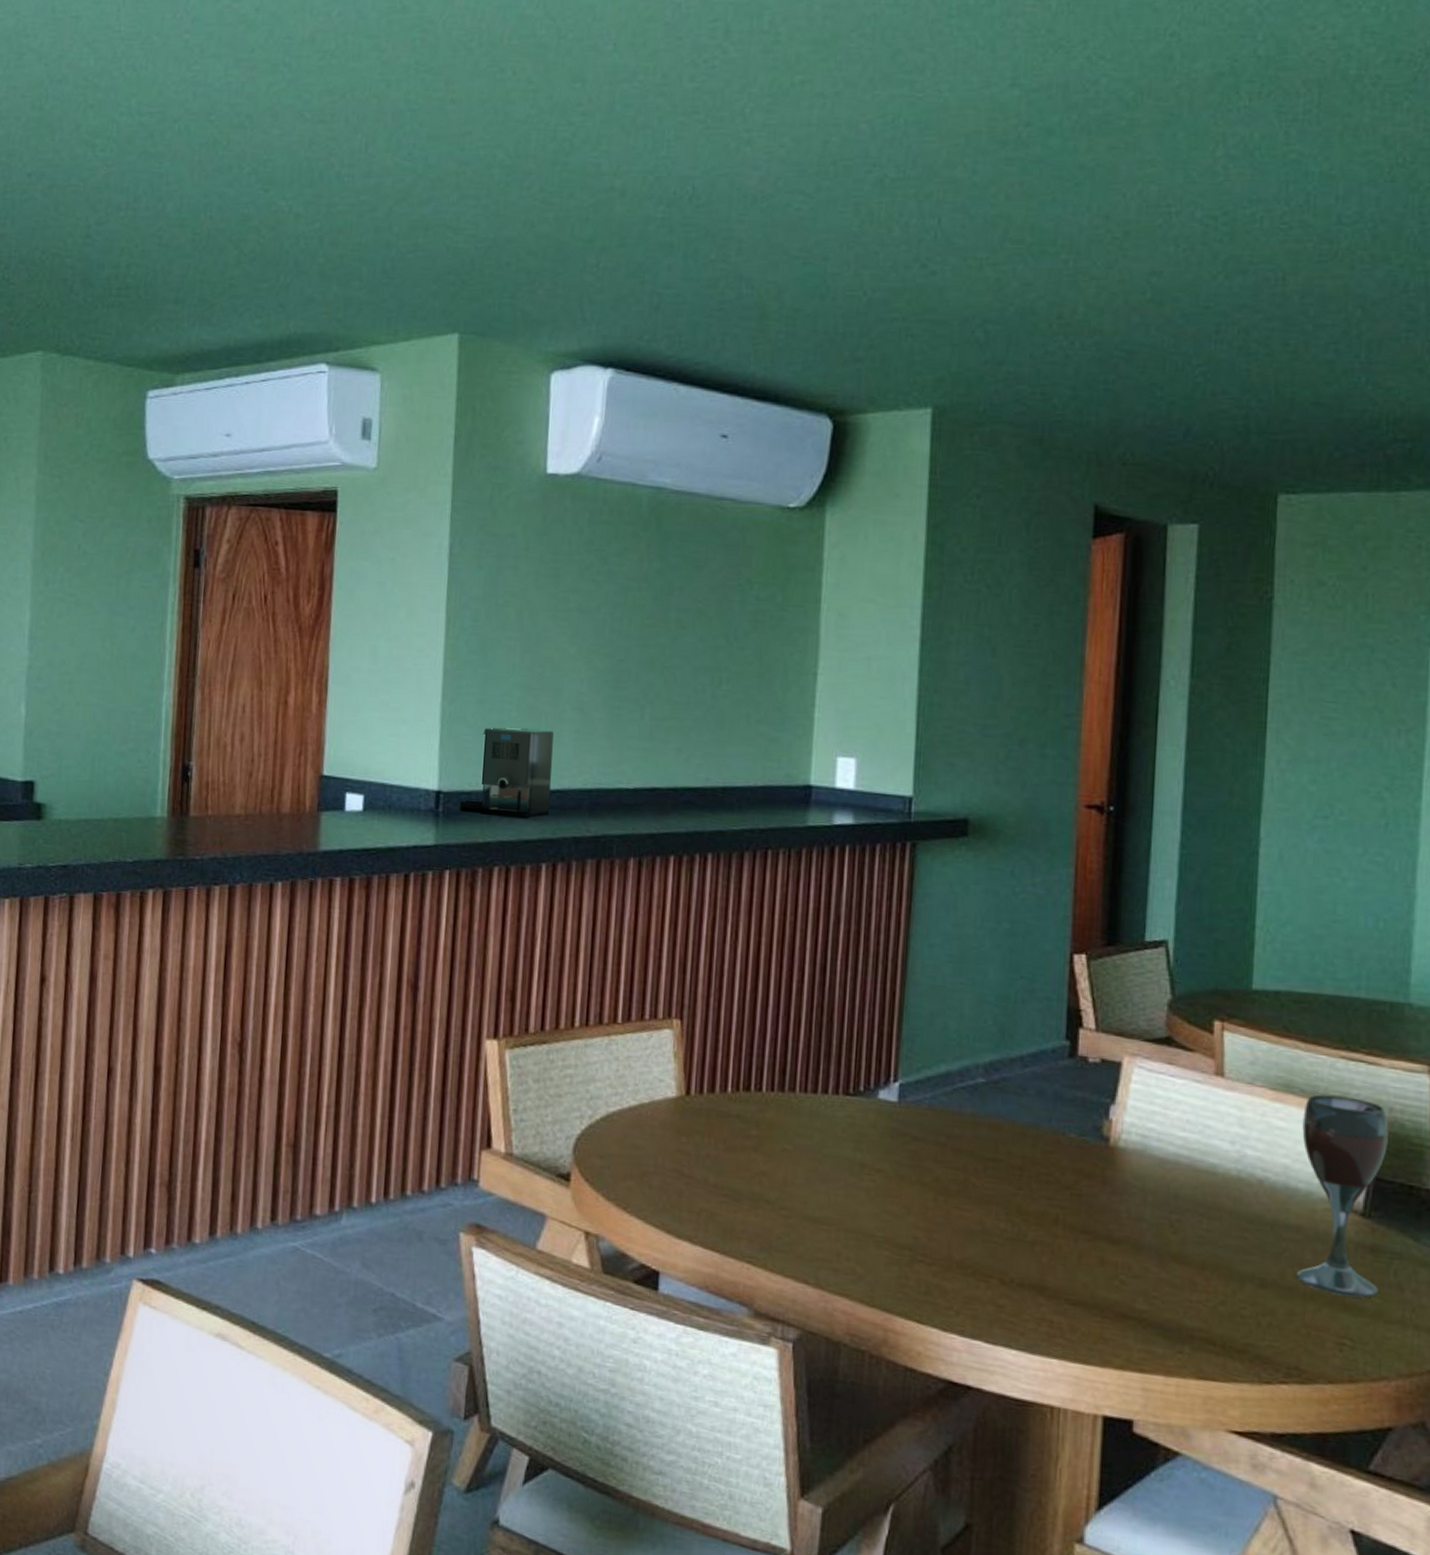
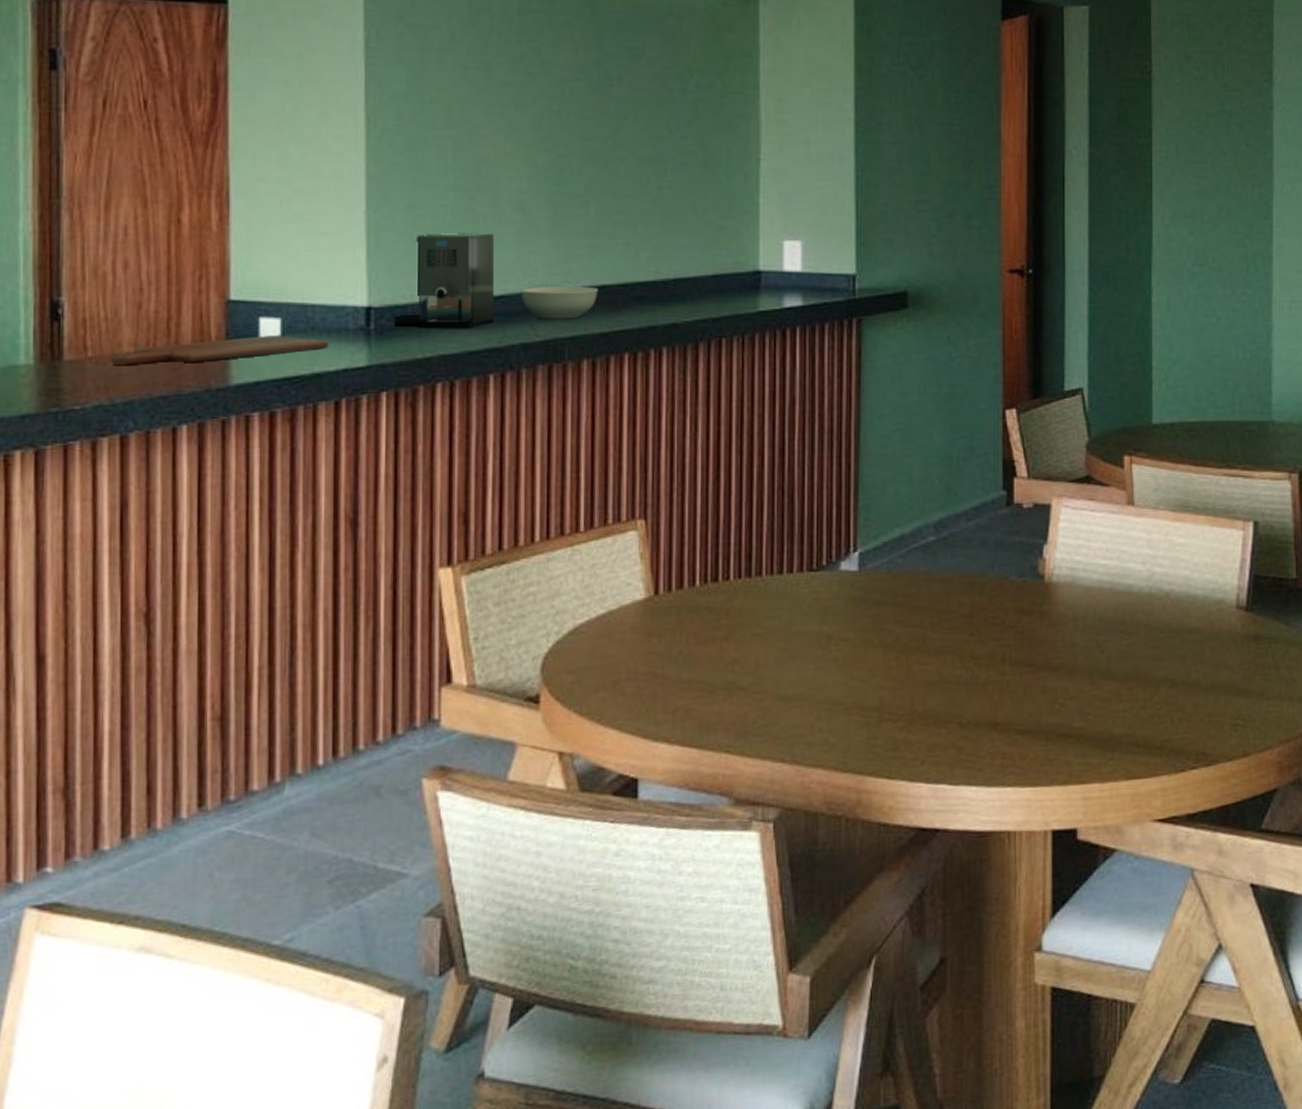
cutting board: none [225,809,403,829] -> present [110,335,329,366]
bowl: none [575,784,648,818] -> present [520,286,598,319]
cup: present [1295,1094,1389,1298] -> none [1197,509,1262,683]

